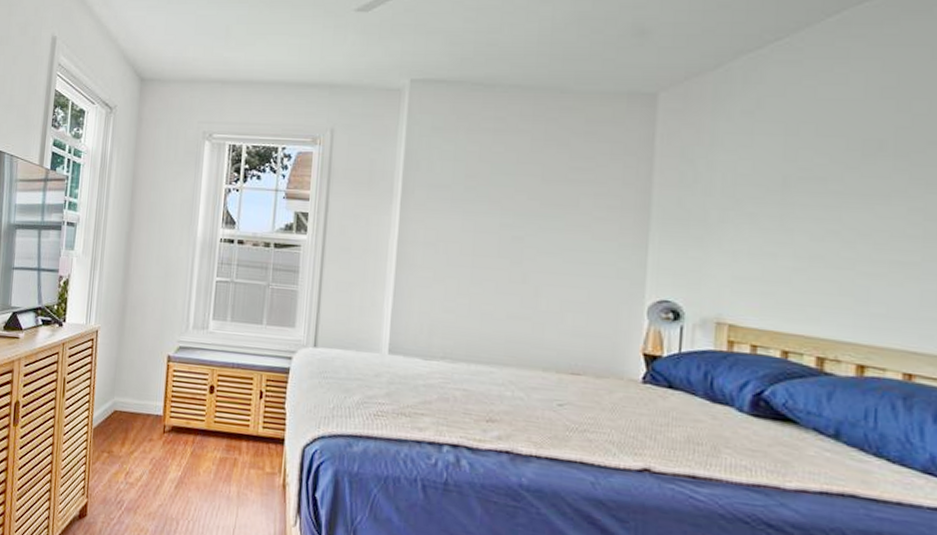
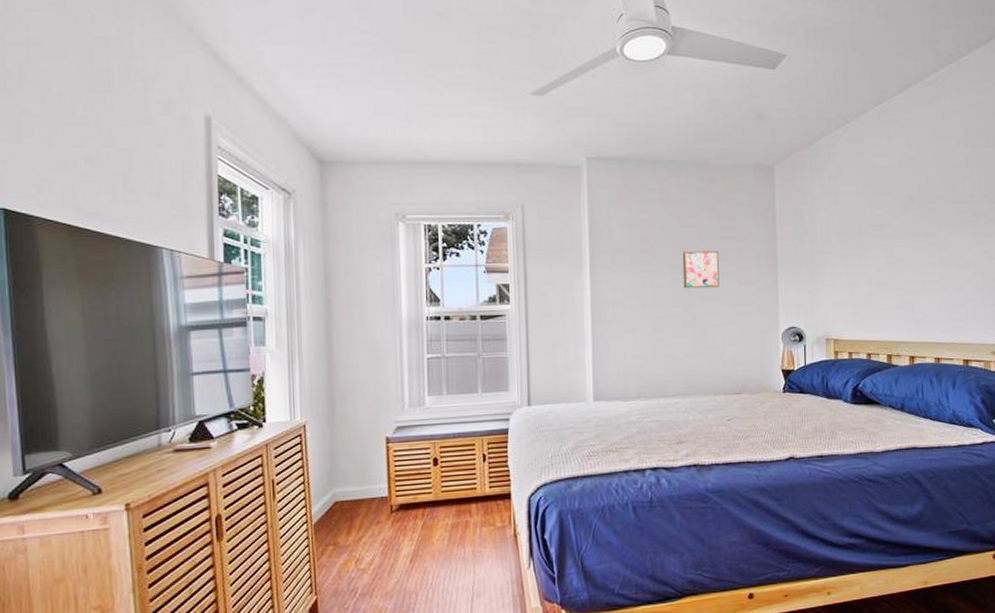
wall art: none [515,192,567,240] -> present [682,251,720,289]

